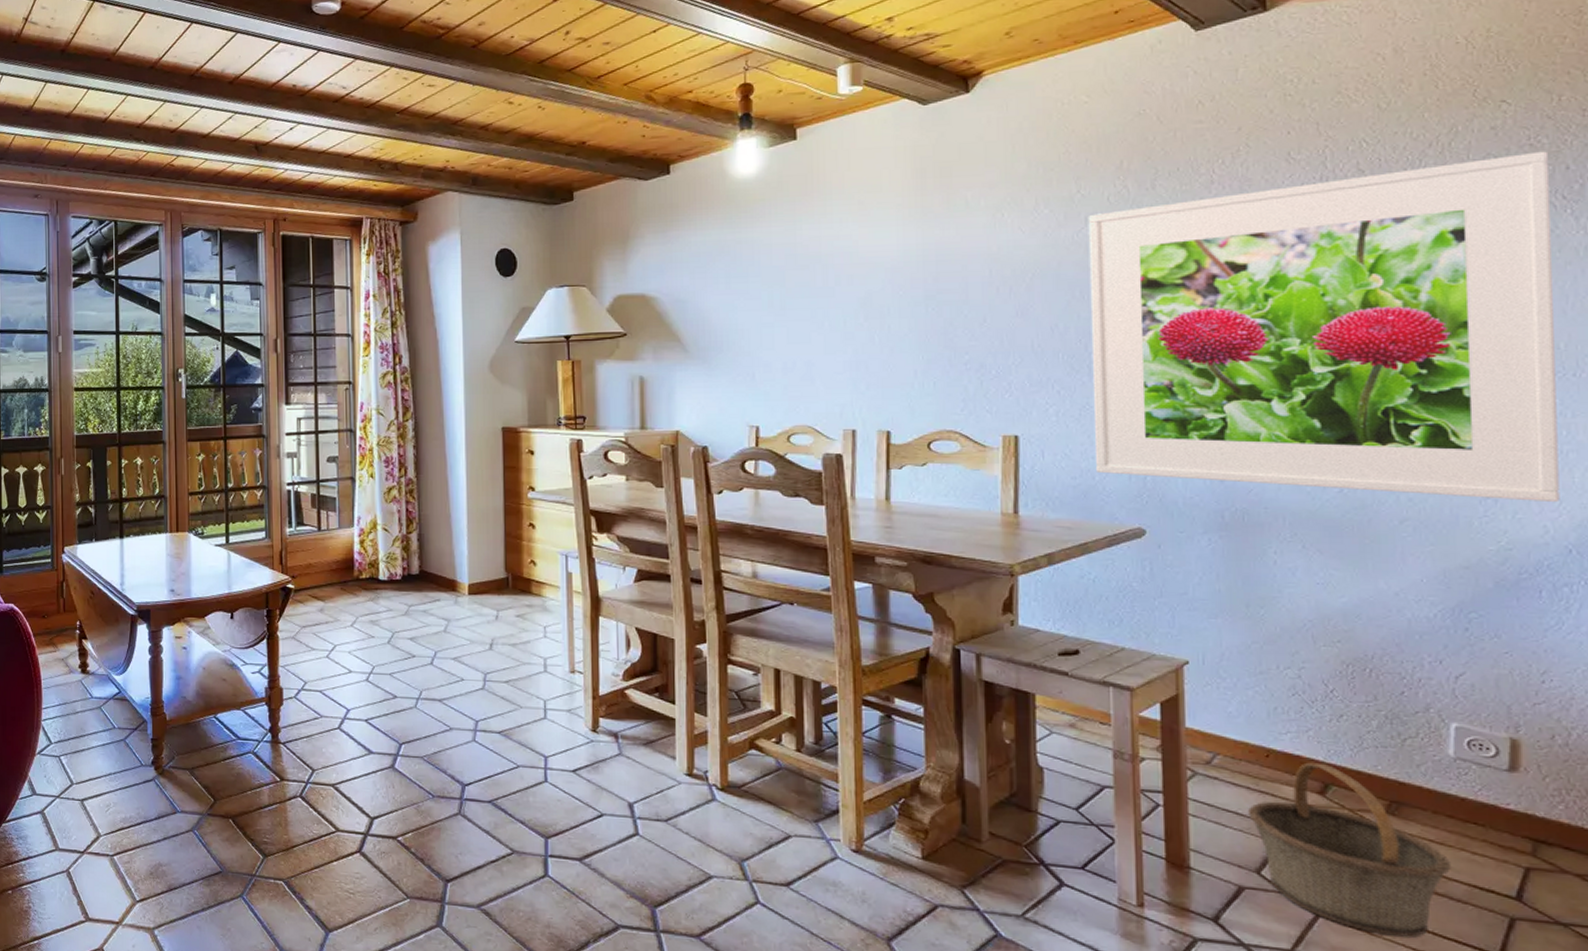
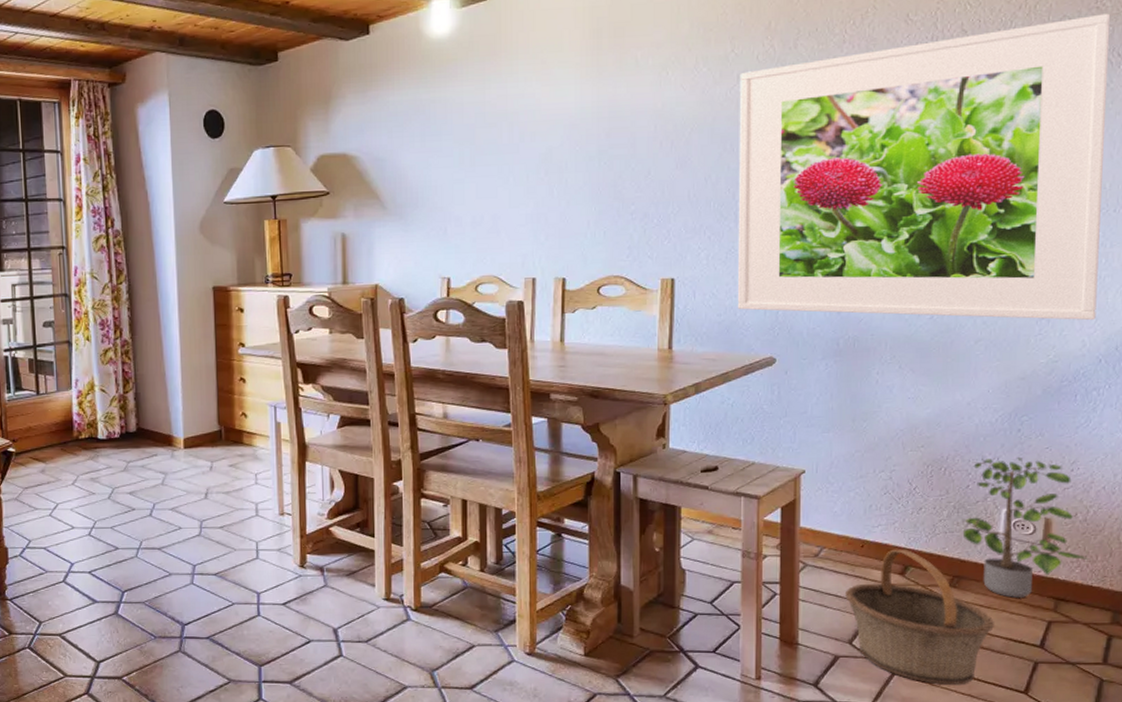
potted plant: none [1400,656,1579,836] -> present [964,455,1091,599]

